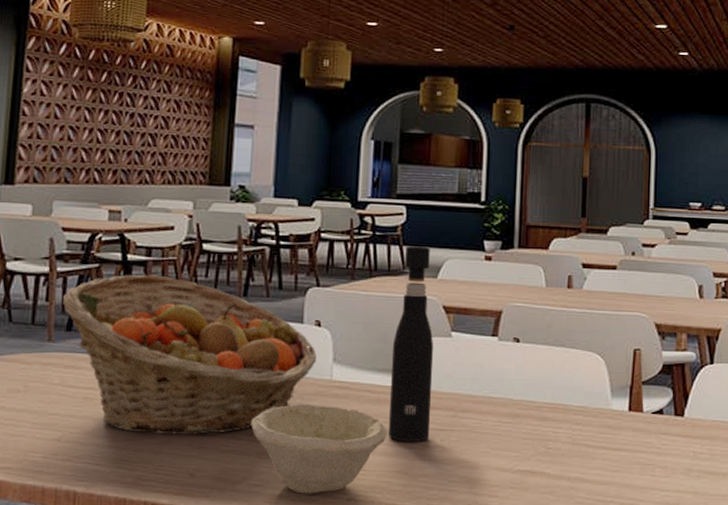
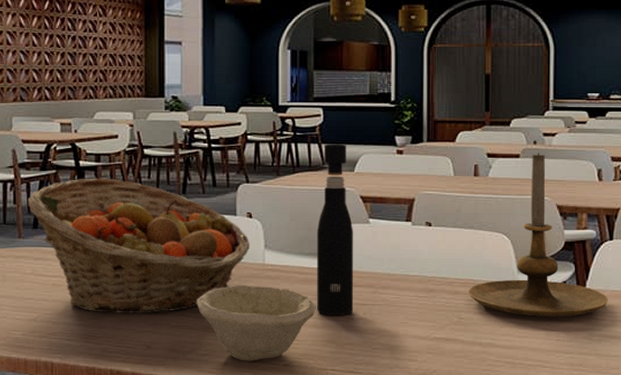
candle holder: none [558,264,708,449] -> present [469,152,609,317]

